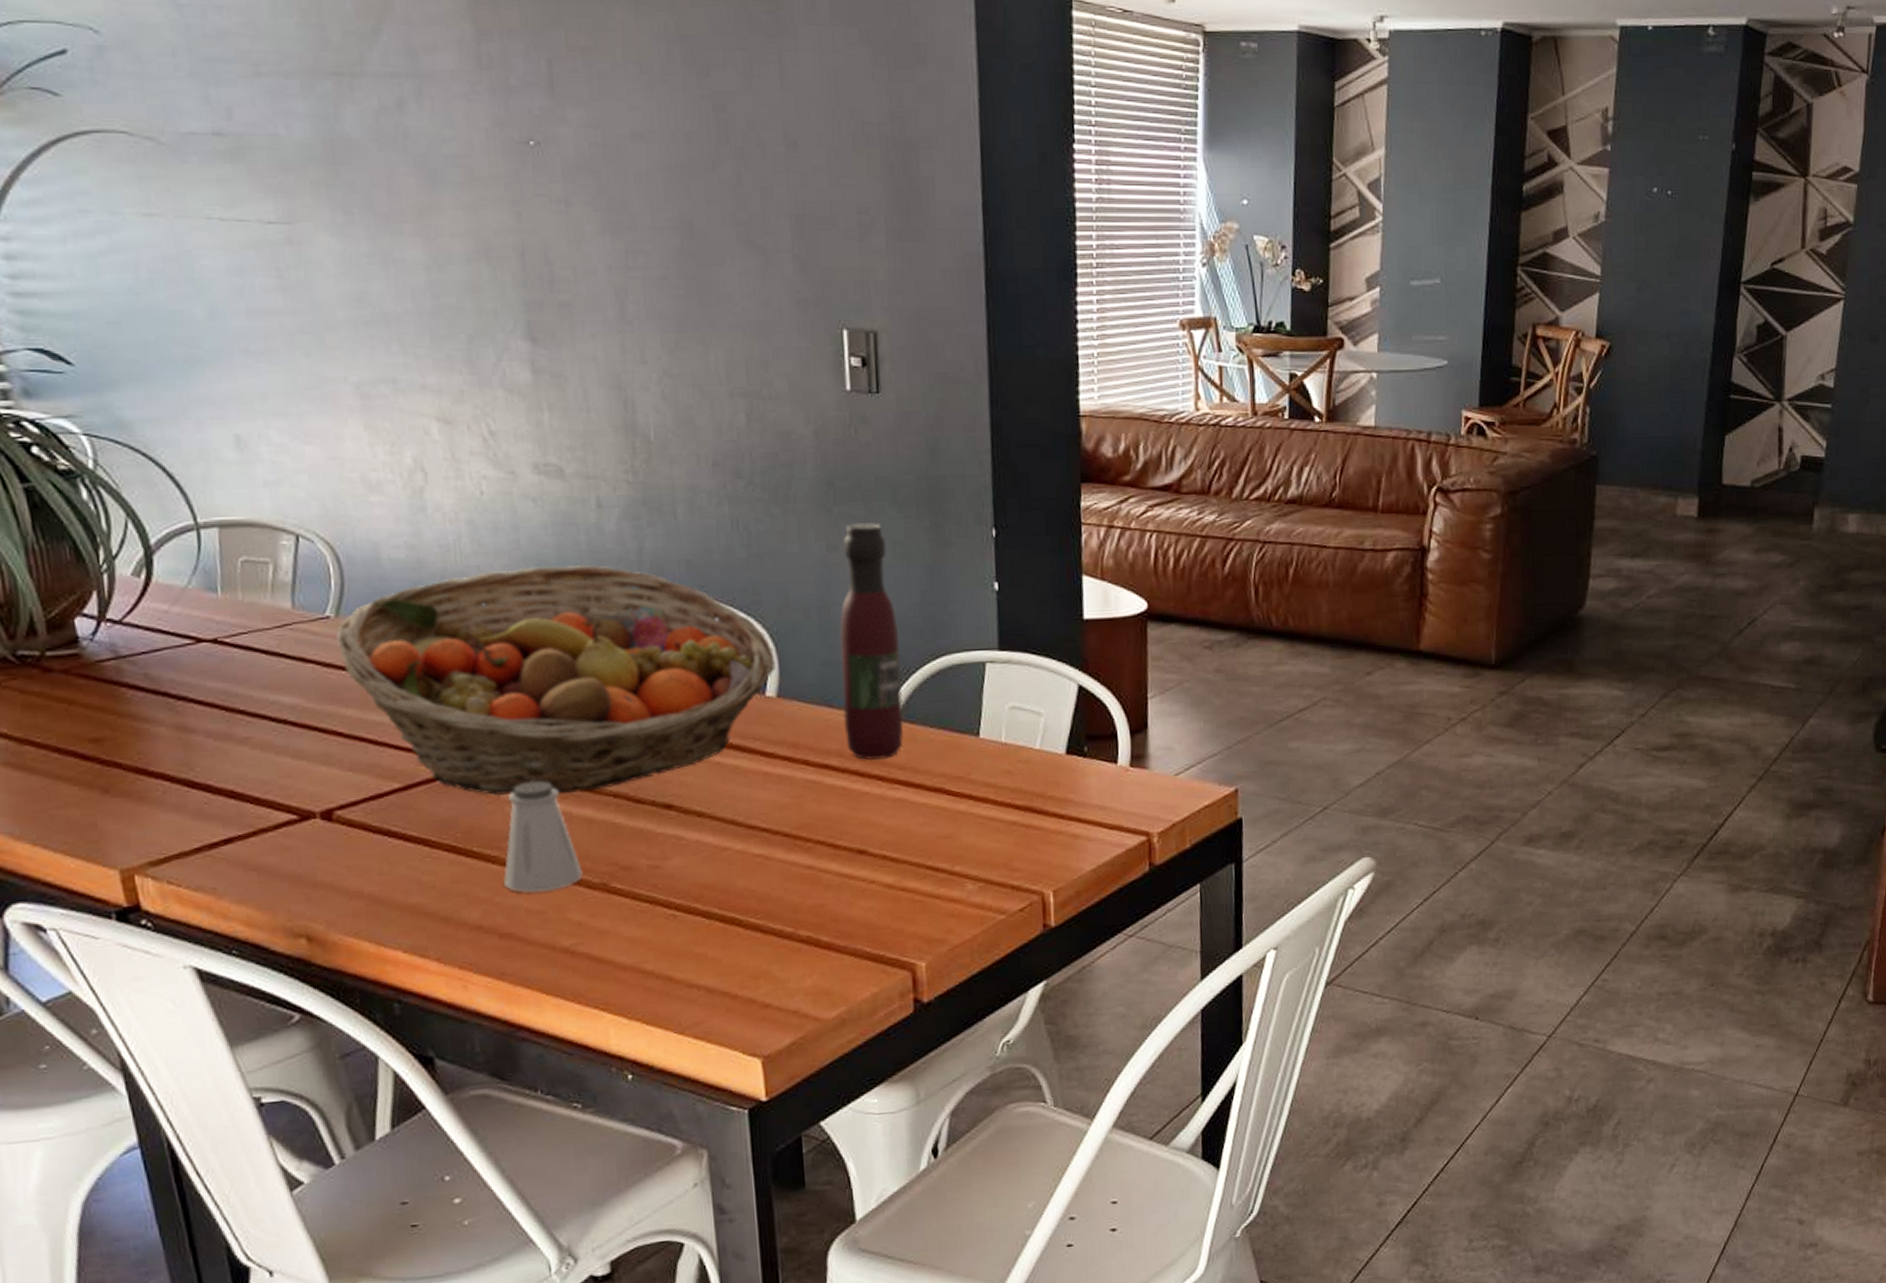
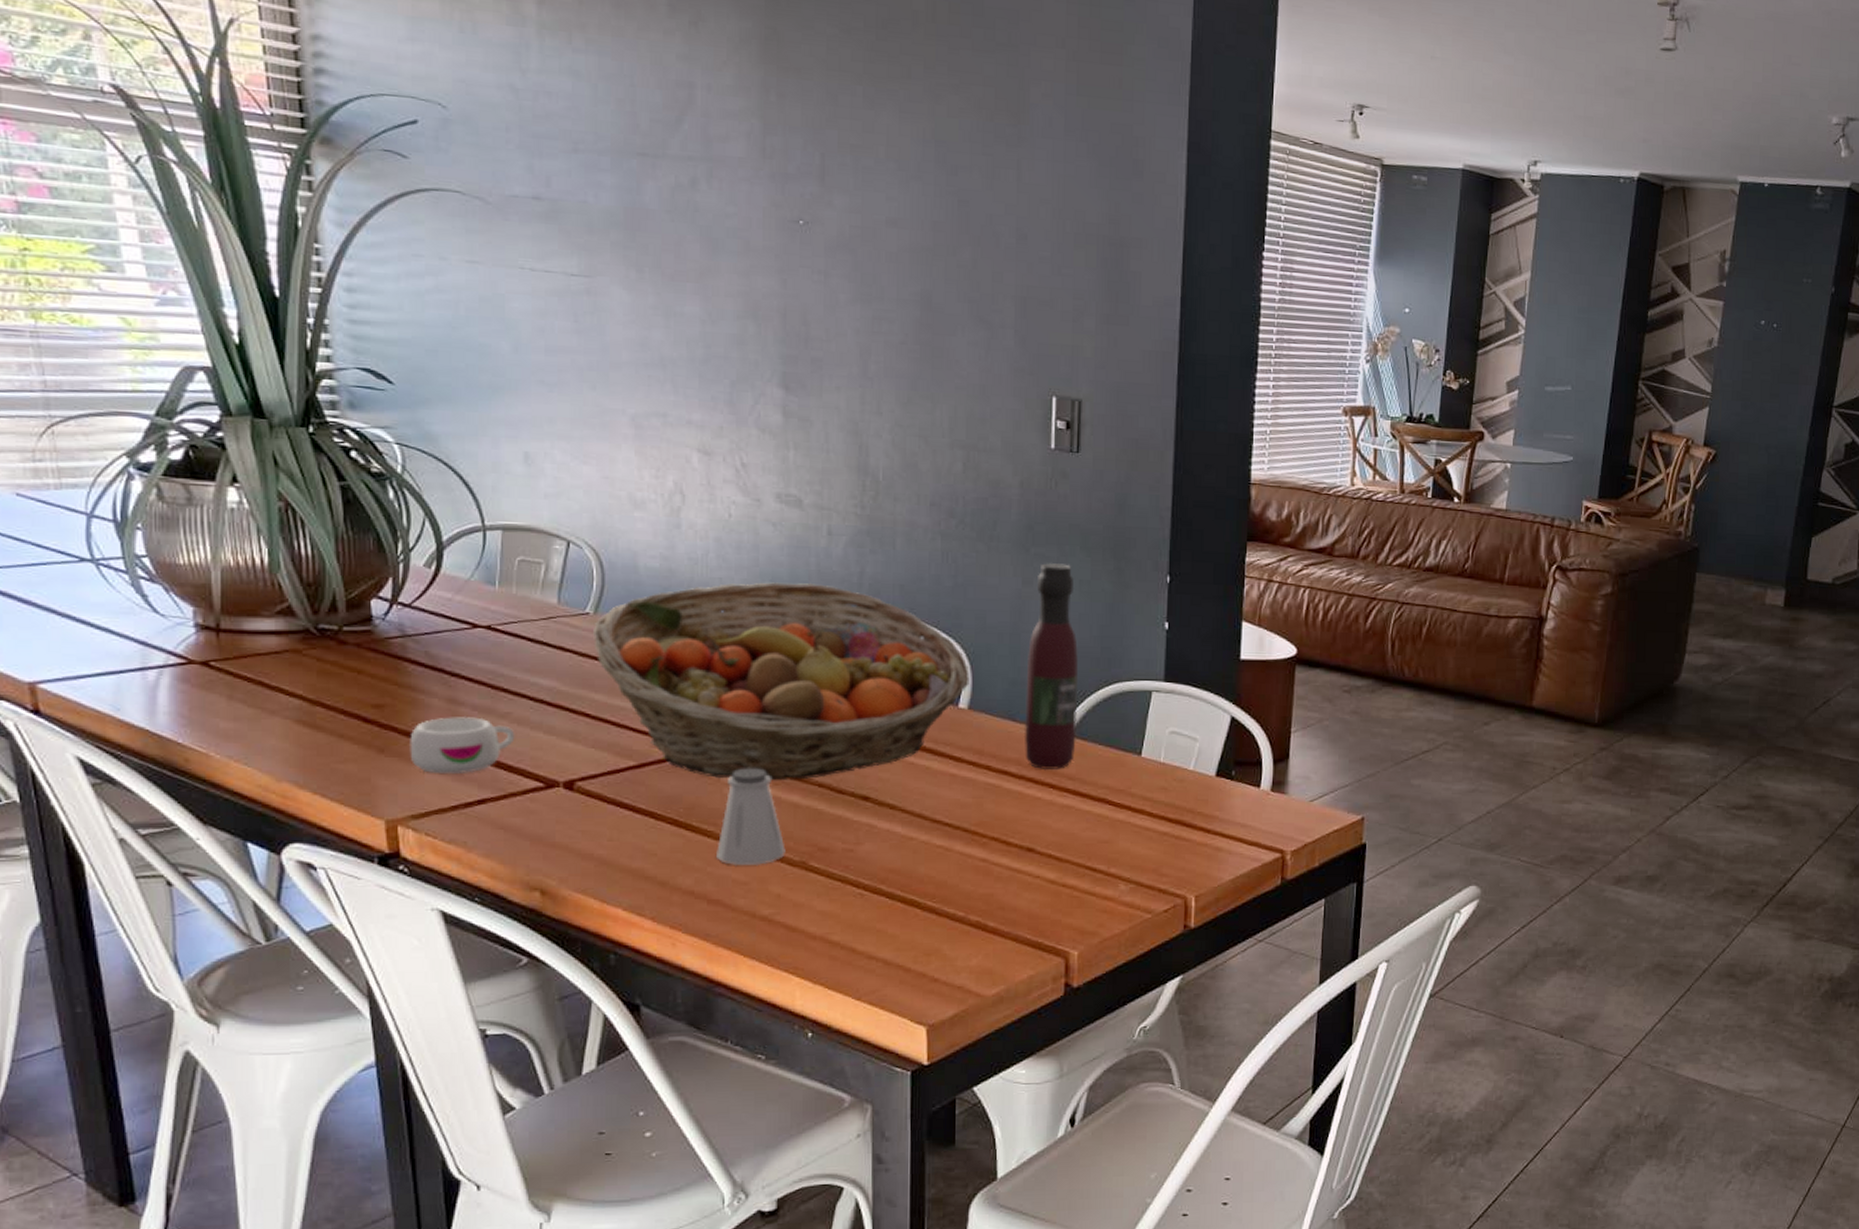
mug: none [137,745,259,813] -> present [410,717,515,775]

